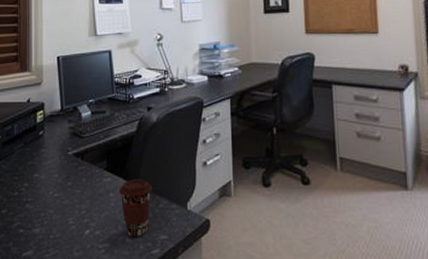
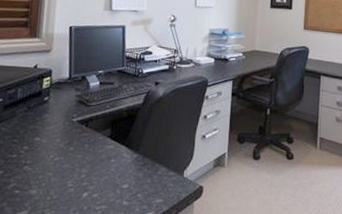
coffee cup: present [118,179,153,236] -> none [120,147,153,200]

